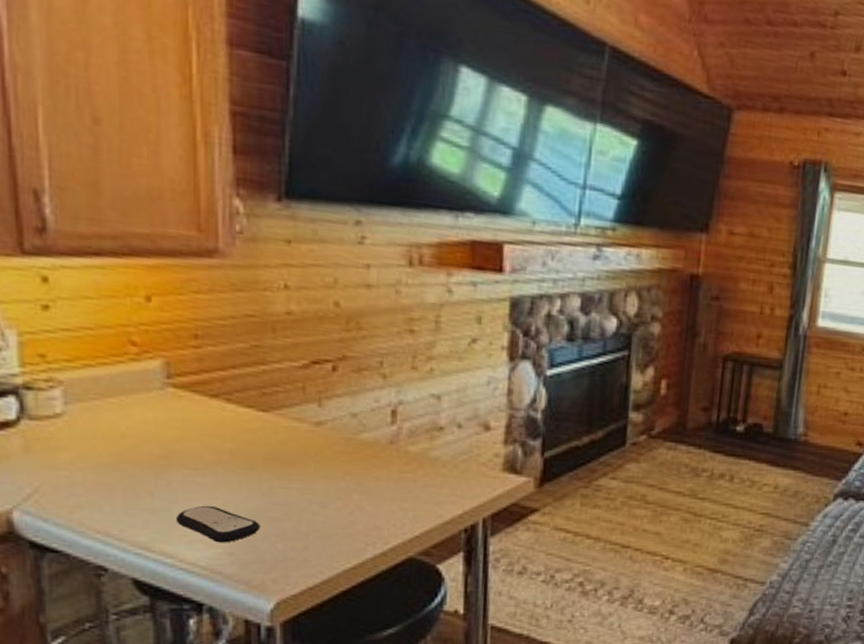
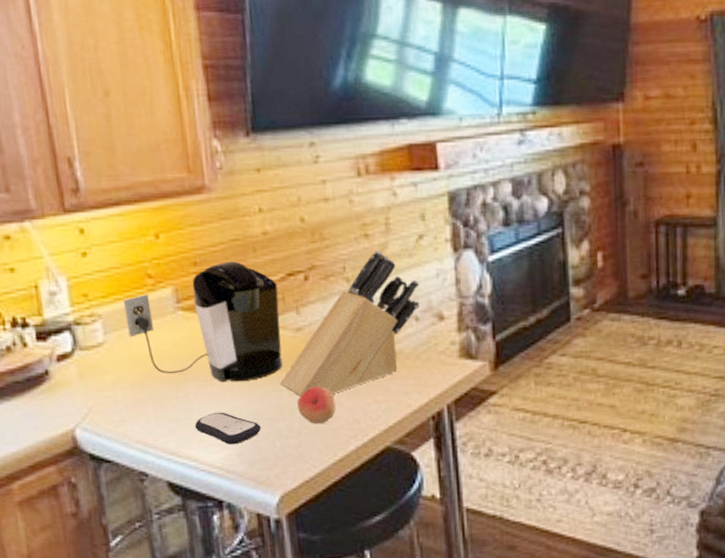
coffee maker: none [95,338,298,474] -> present [124,261,283,383]
knife block: none [288,348,467,497] -> present [279,249,420,396]
fruit: none [308,487,354,528] -> present [297,387,336,425]

